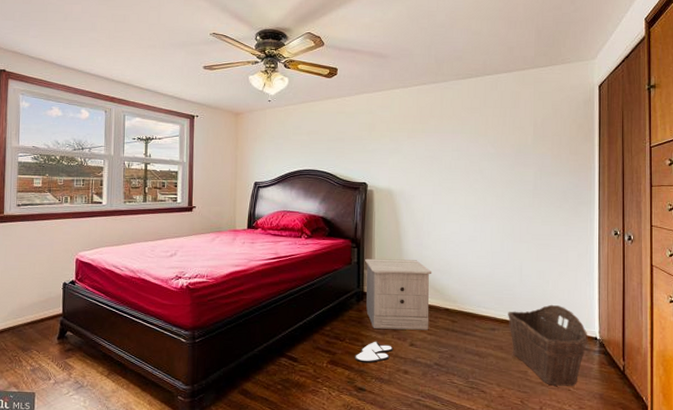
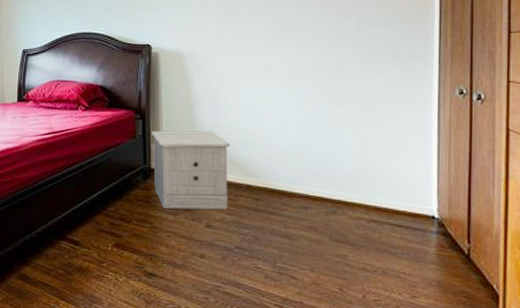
slippers: present [355,341,394,363] -> none [143,222,187,247]
wicker basket: present [508,304,588,386] -> none [323,178,424,272]

